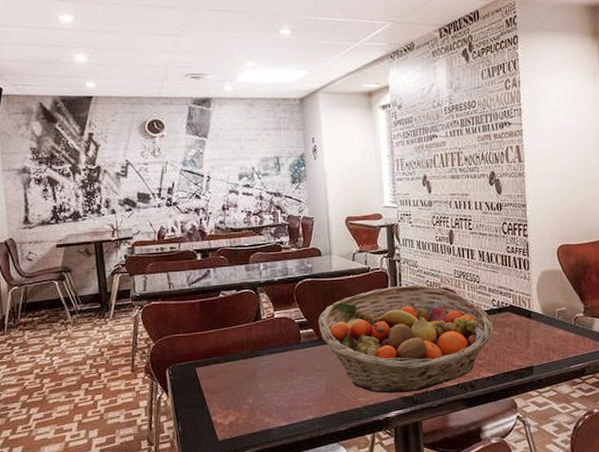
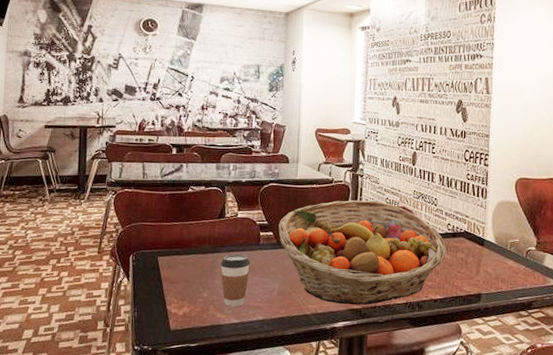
coffee cup: none [262,355,294,410] -> present [220,254,250,307]

